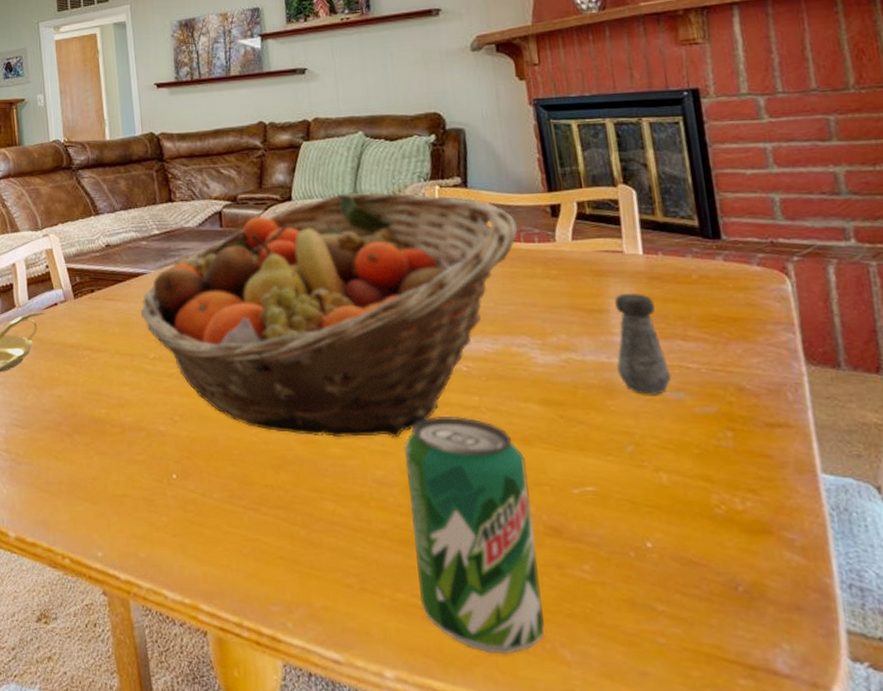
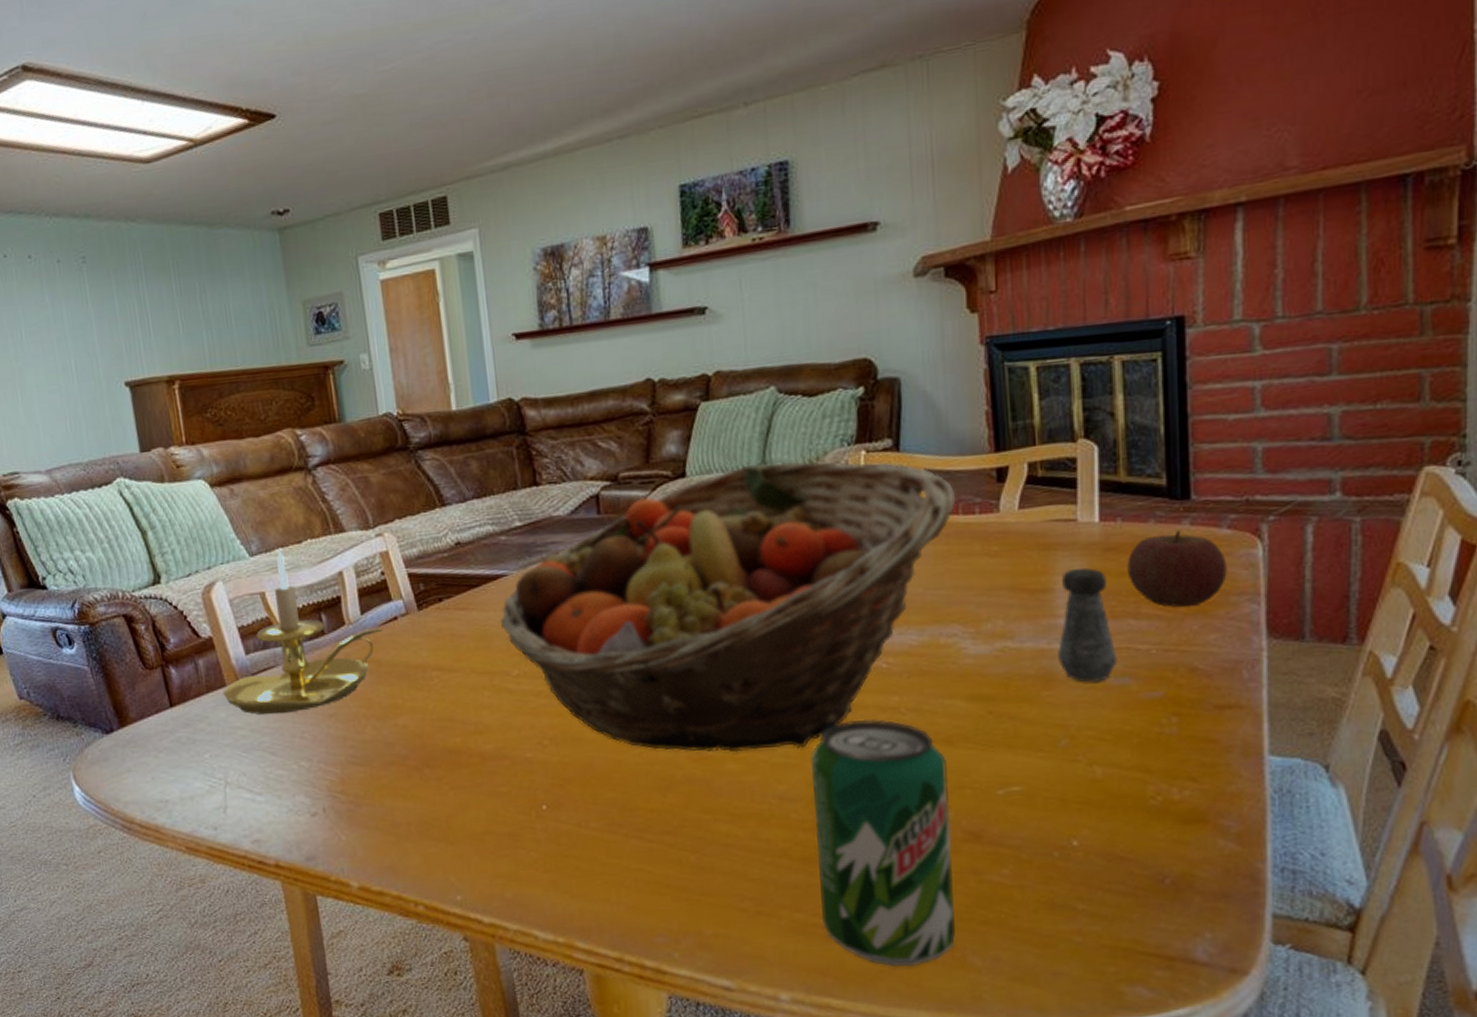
apple: none [671,265,762,333] -> present [1127,530,1227,608]

